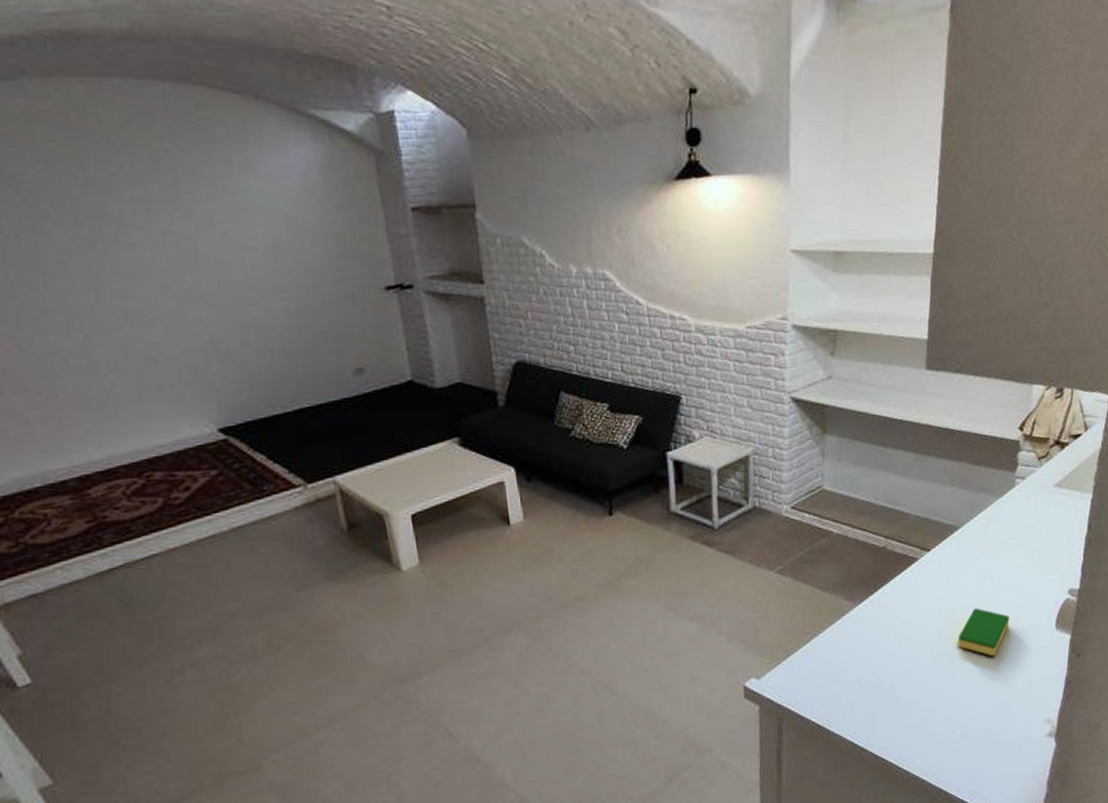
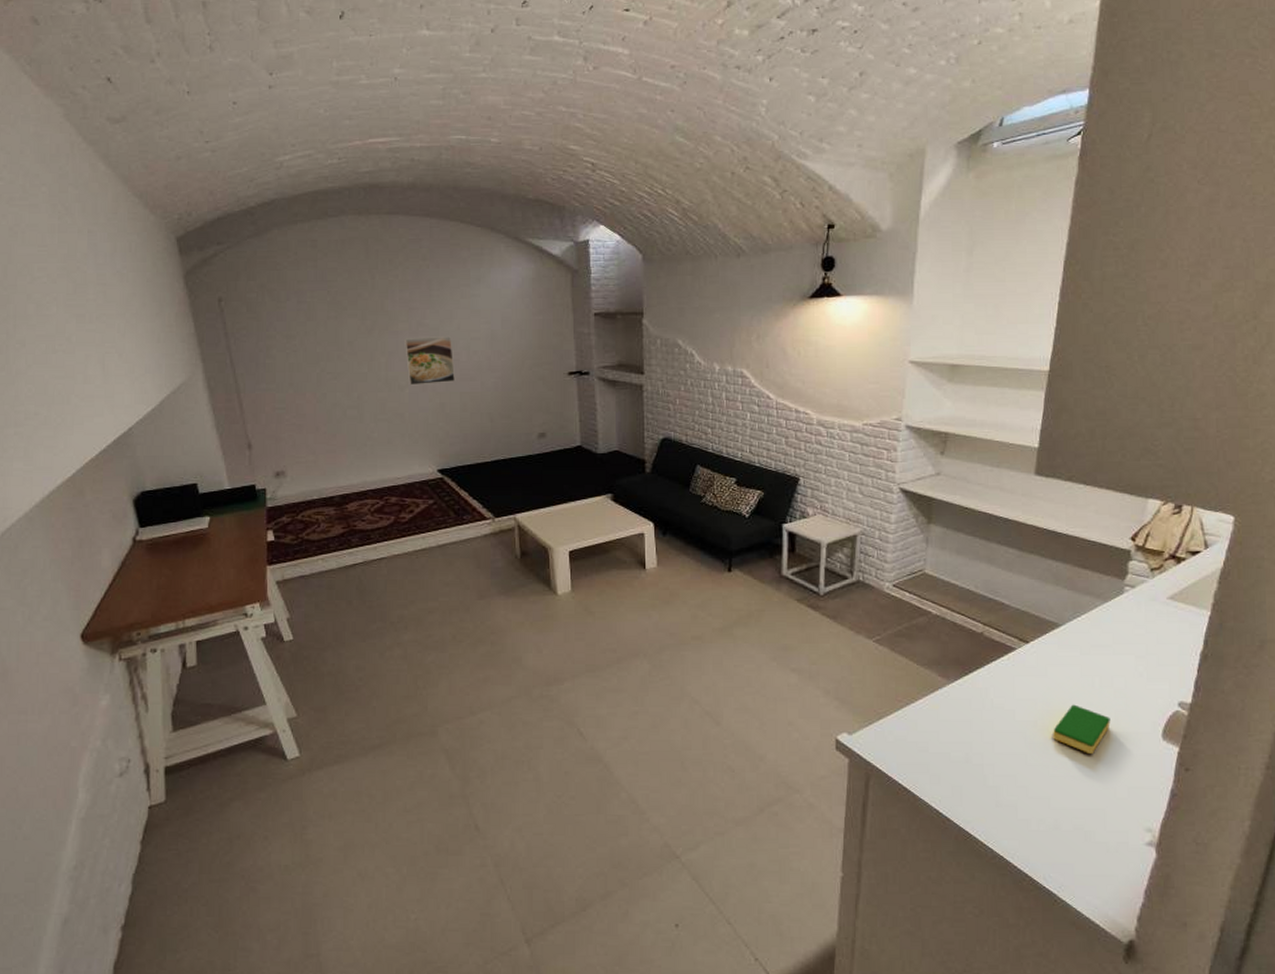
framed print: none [146,247,228,318] -> present [405,336,455,386]

